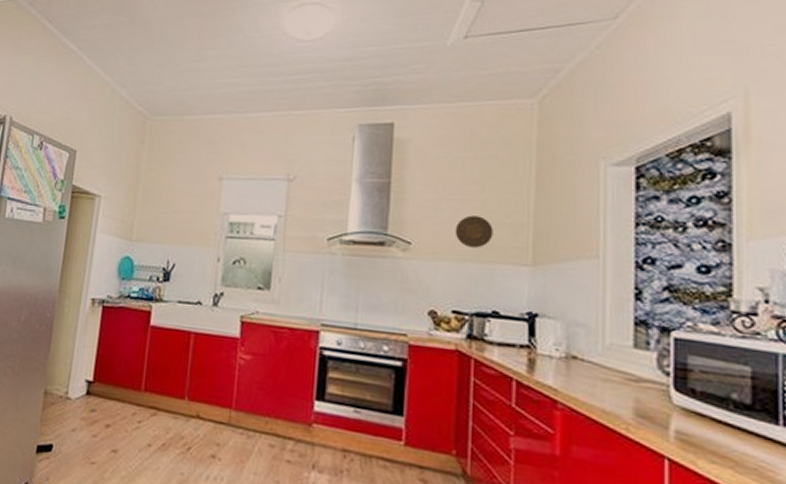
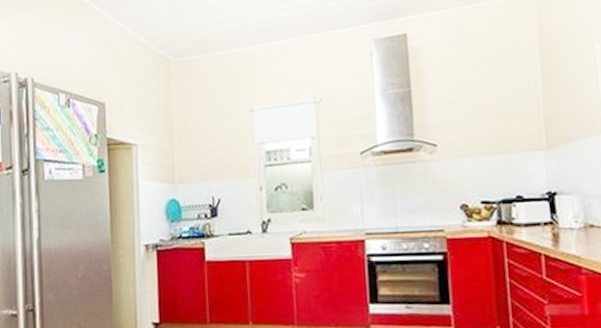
decorative plate: present [455,215,493,248] -> none [474,110,509,141]

